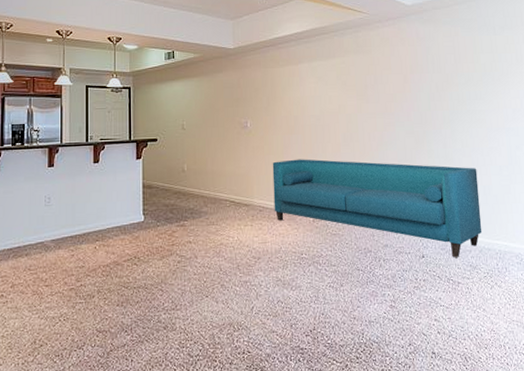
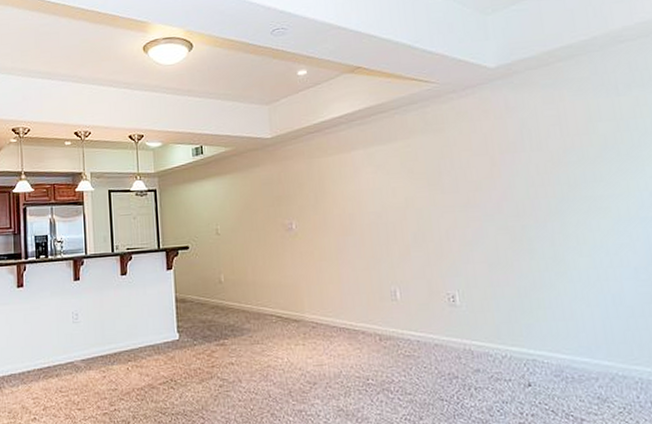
sofa: present [272,159,482,258] -> none [325,264,614,387]

